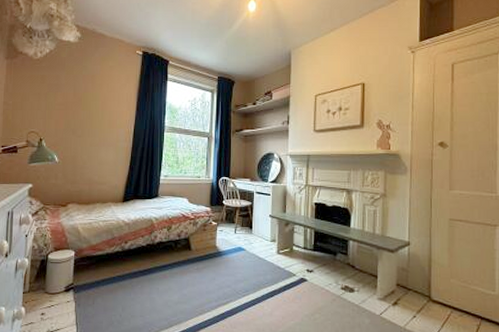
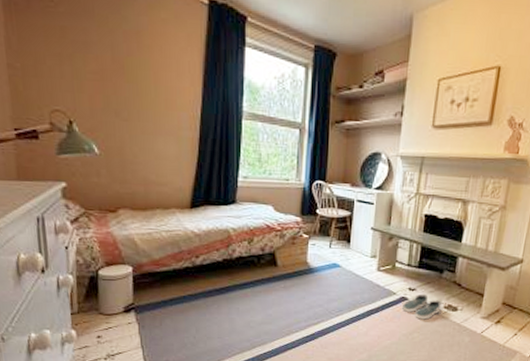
shoe: none [301,276,338,301] -> present [401,294,441,320]

